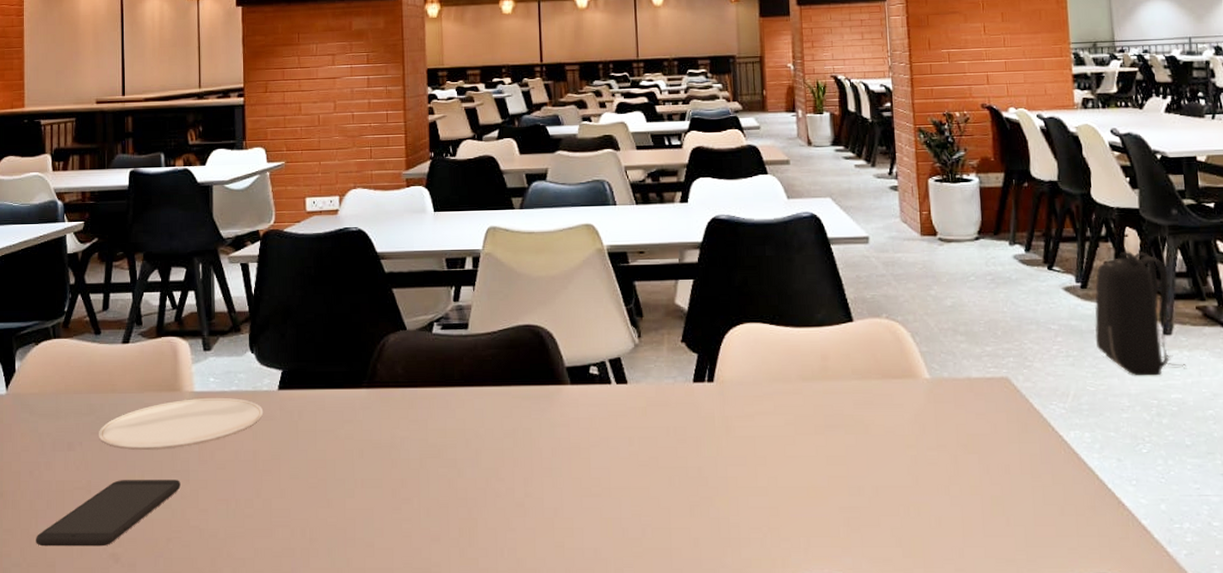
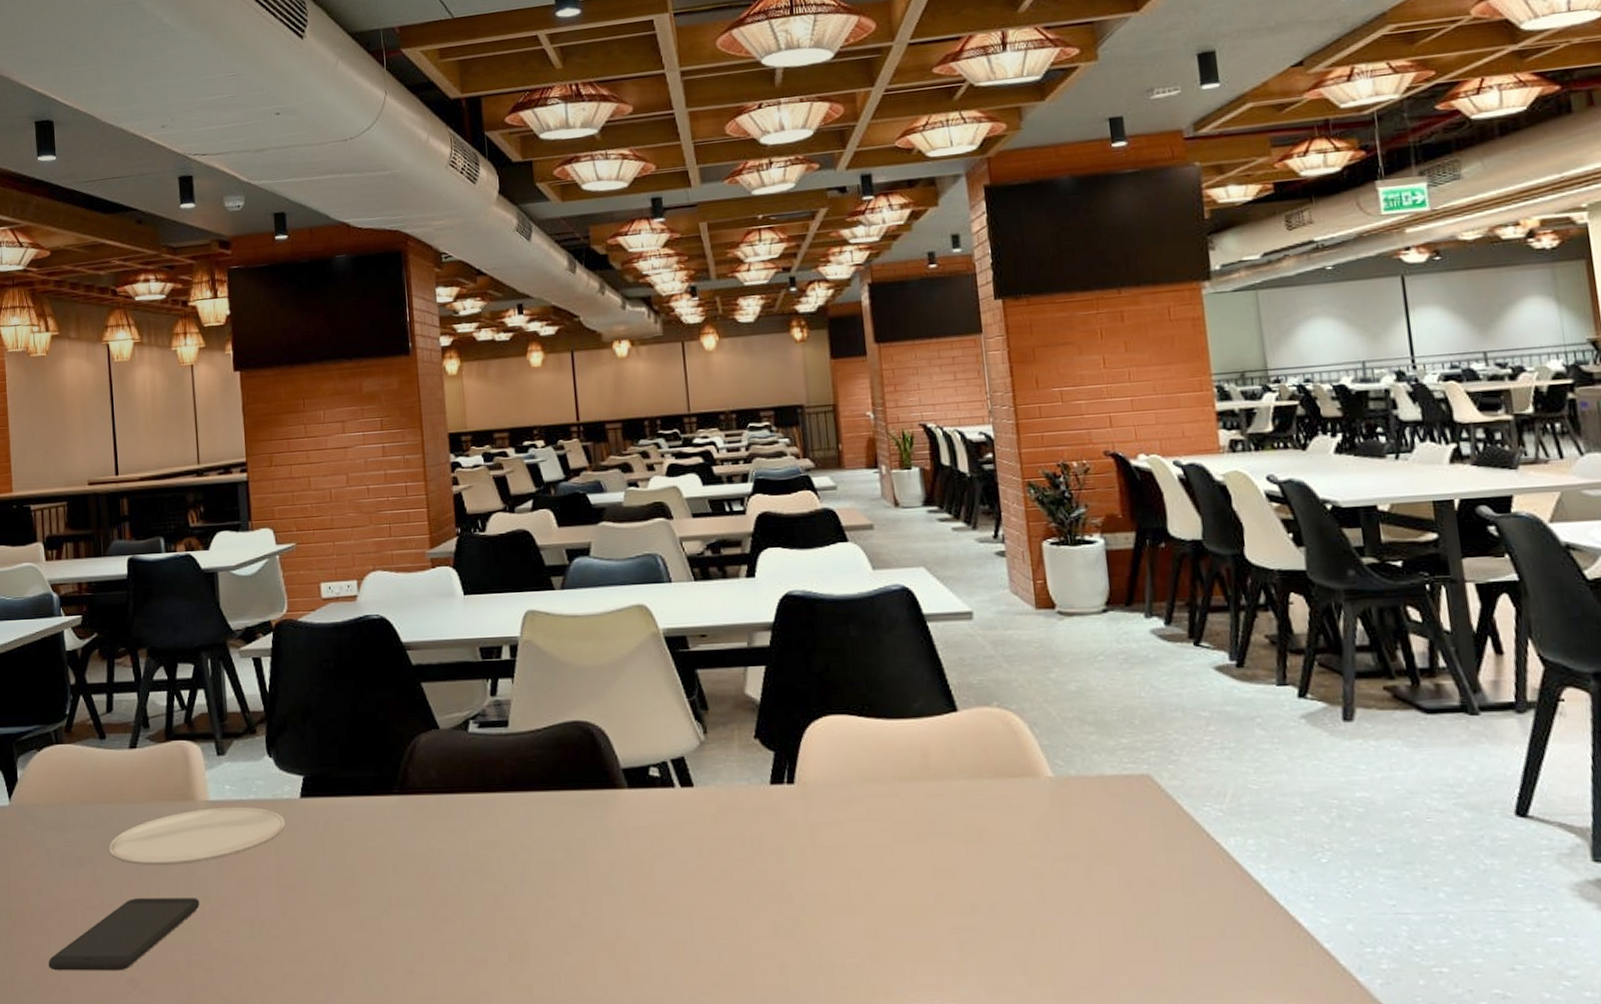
backpack: present [1094,251,1186,375] -> none [1253,621,1373,770]

